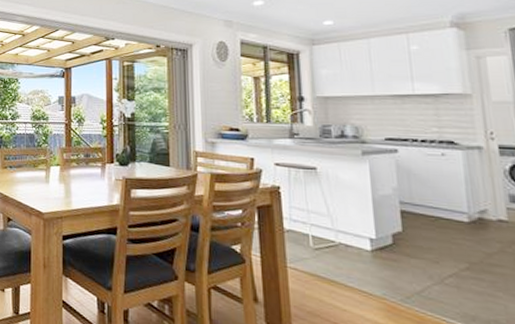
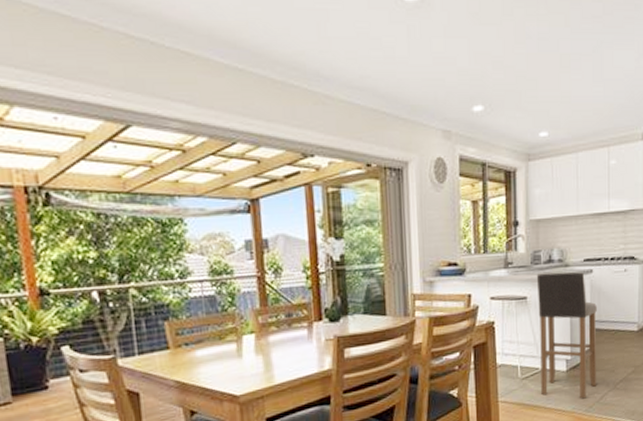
bar stool: none [327,147,414,287] -> present [536,271,597,399]

